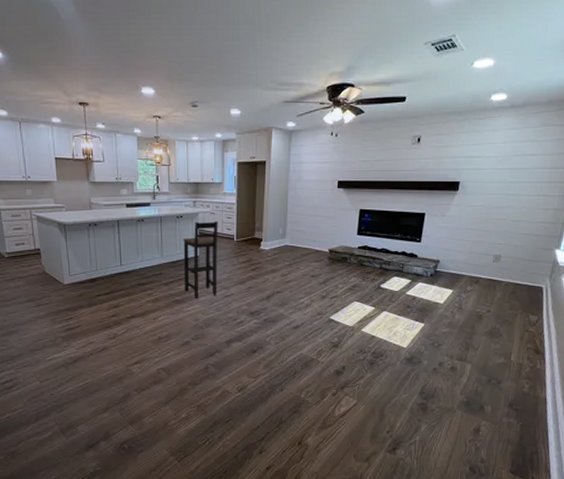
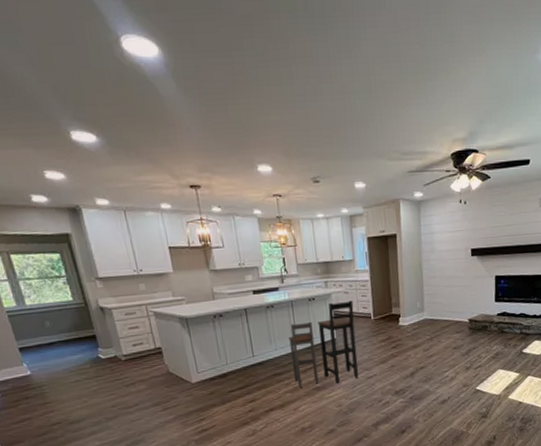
bar stool: none [154,237,179,299] -> present [288,321,319,387]

